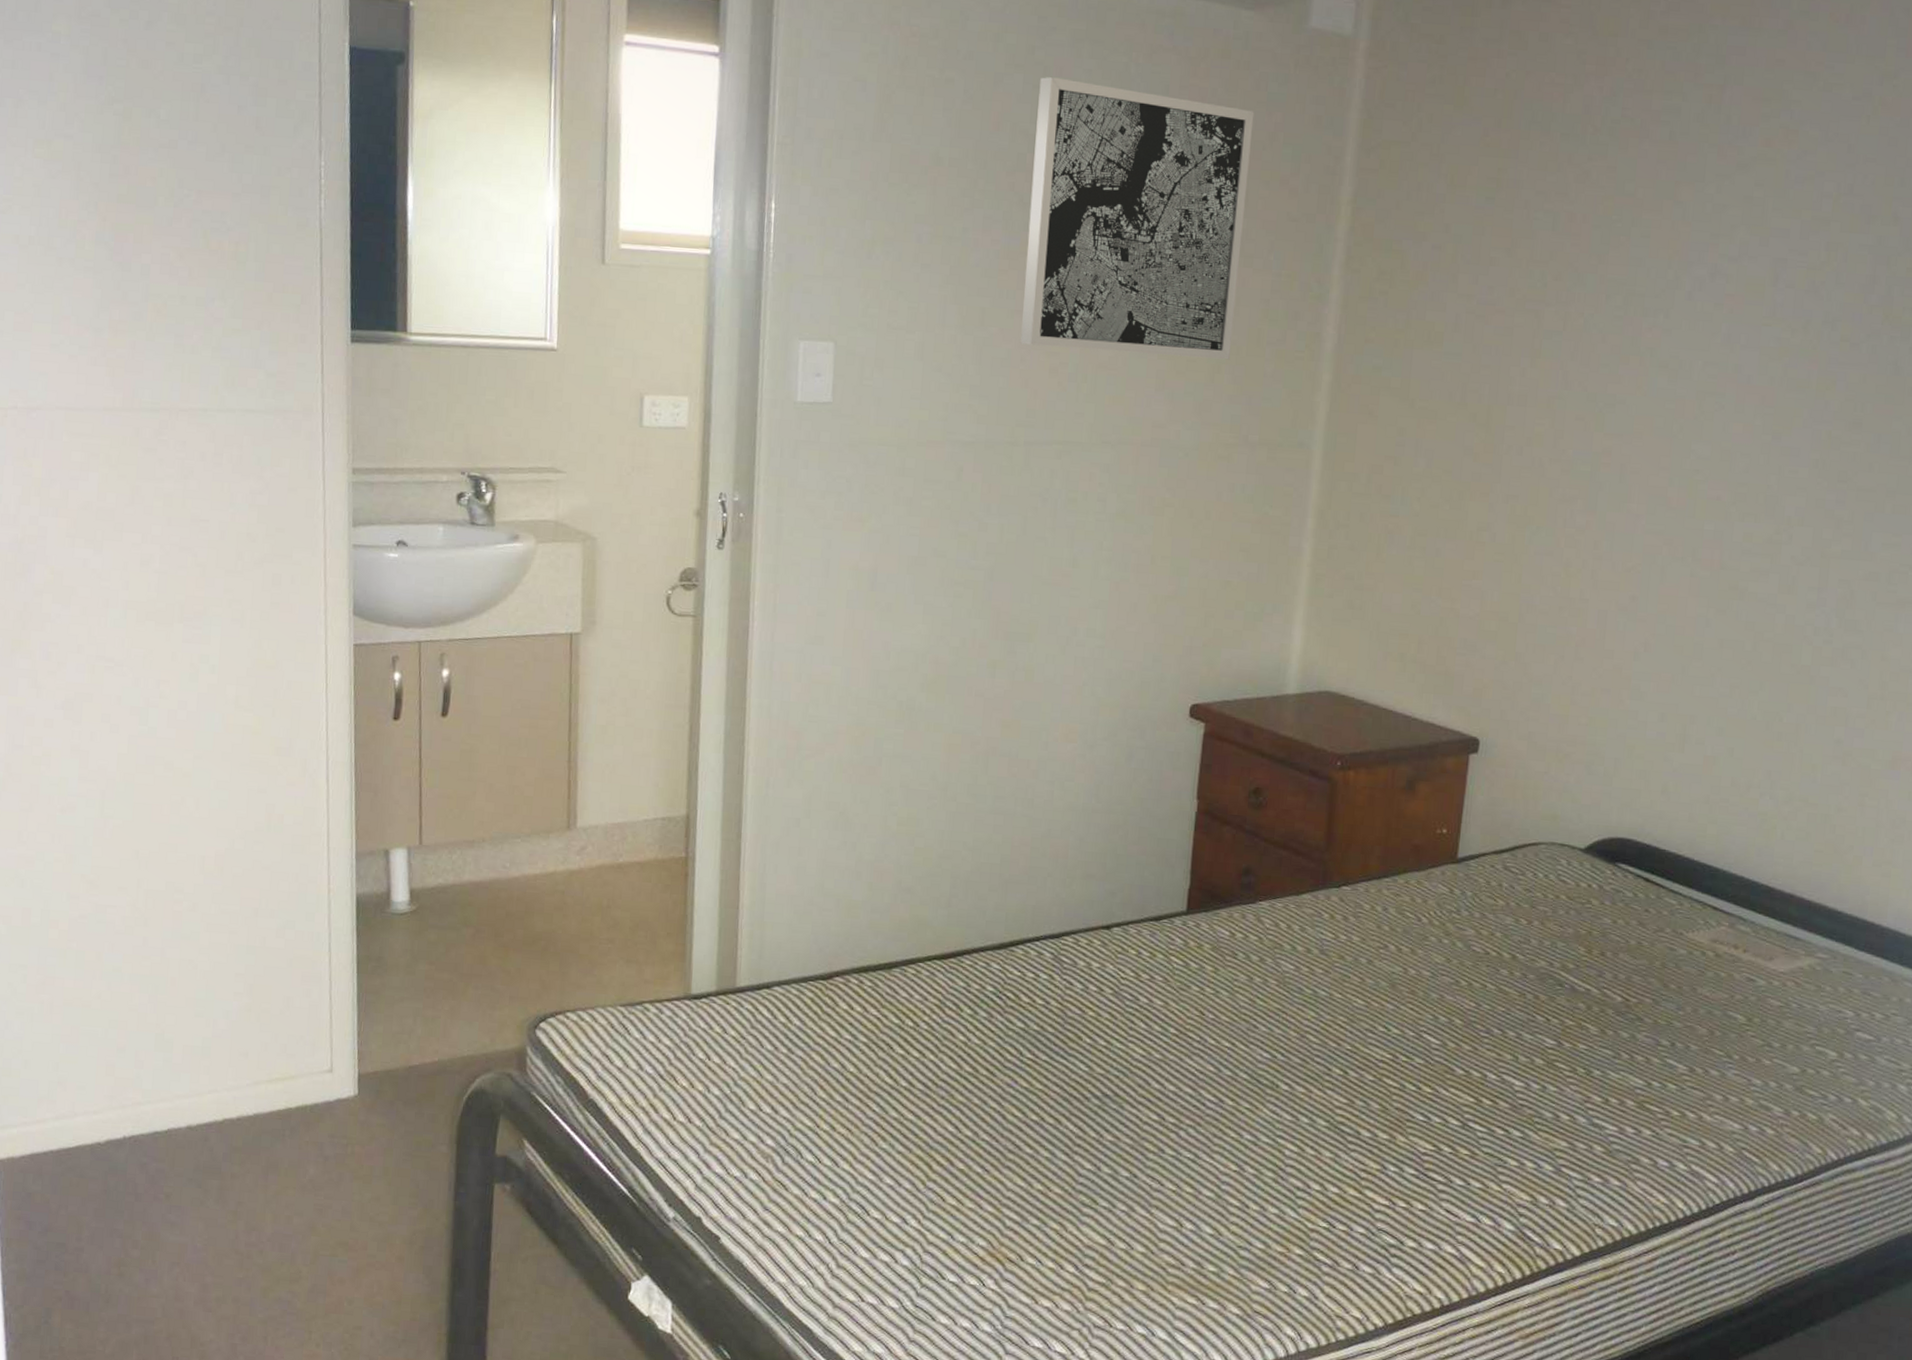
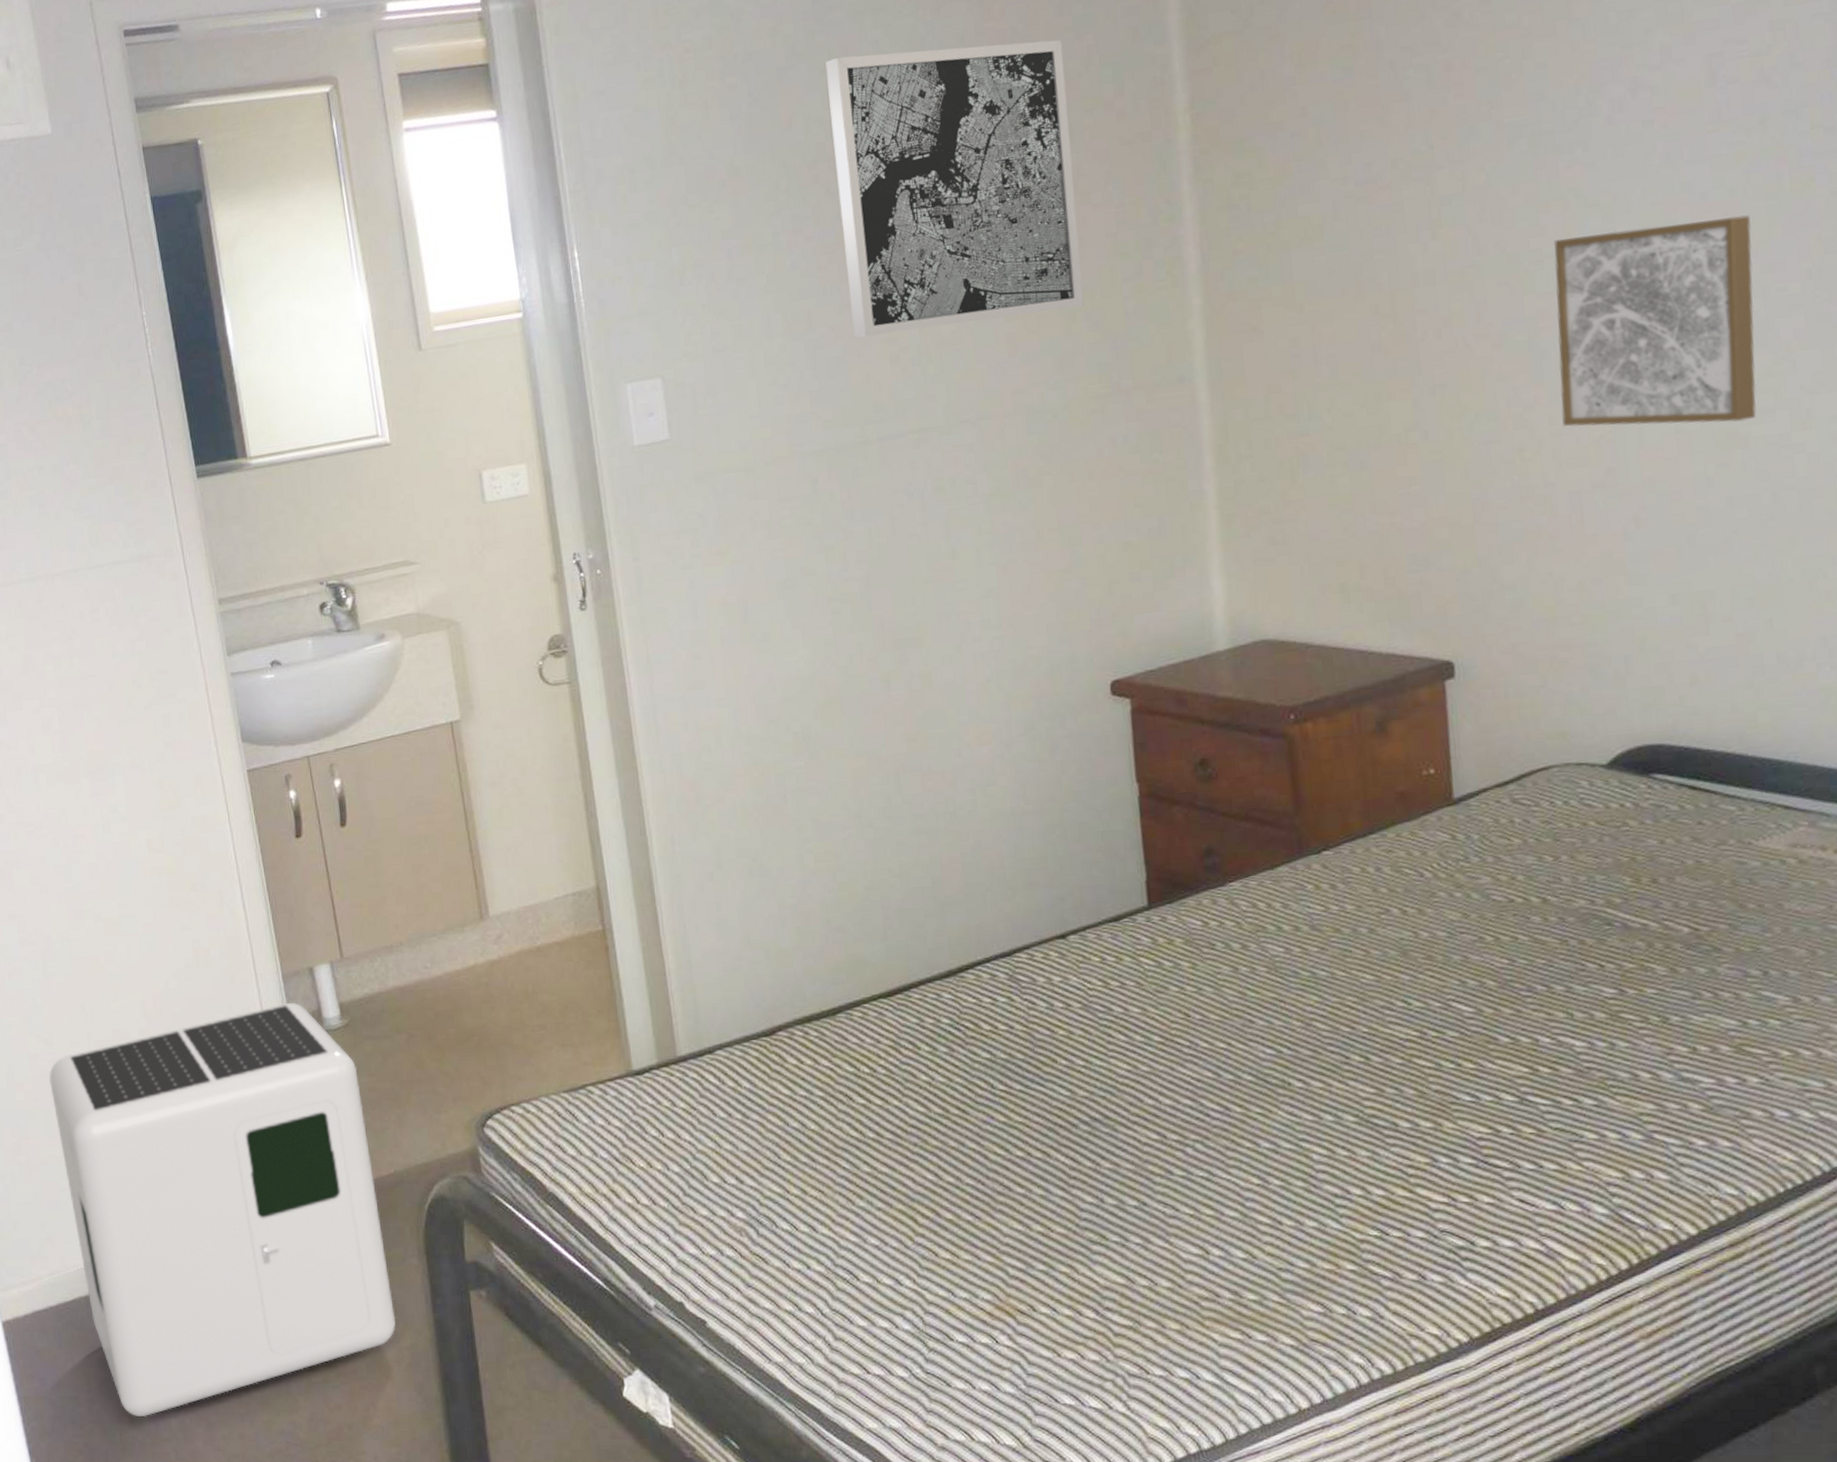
air purifier: none [88,880,418,1272] -> present [49,1002,396,1418]
wall art: none [1604,390,1781,577] -> present [1554,215,1757,427]

